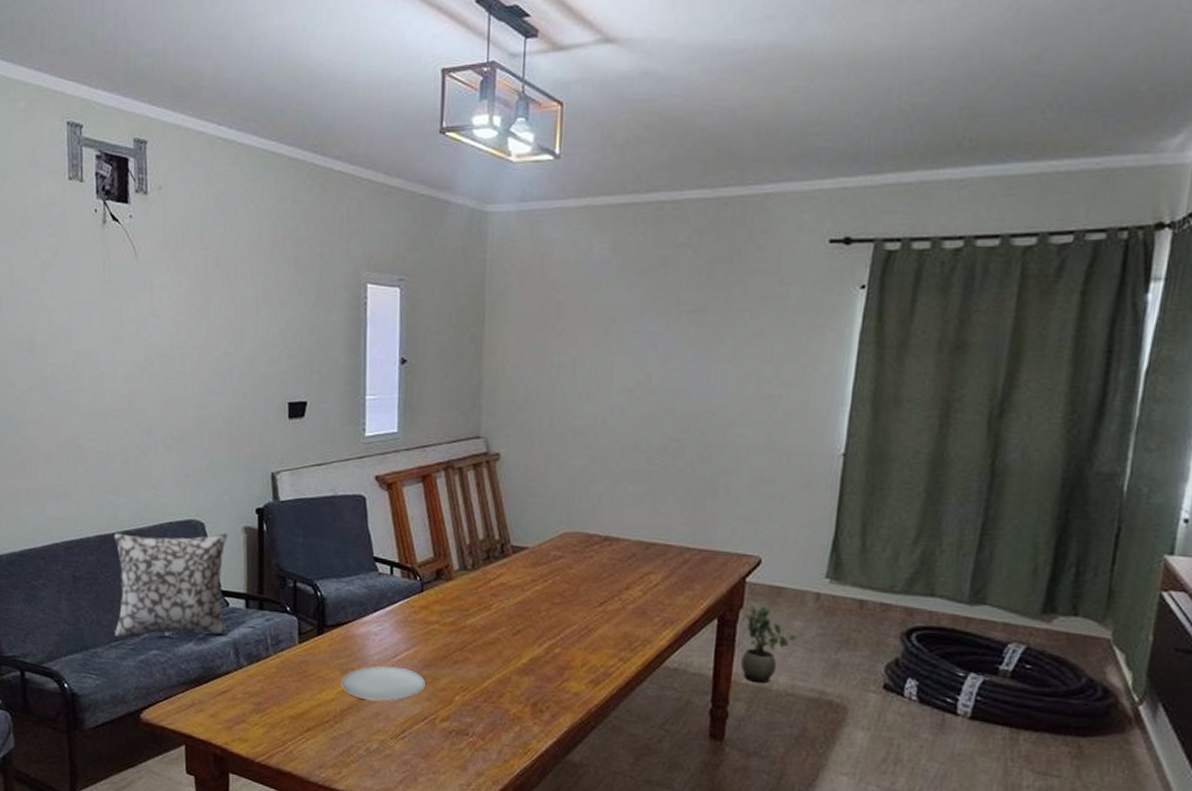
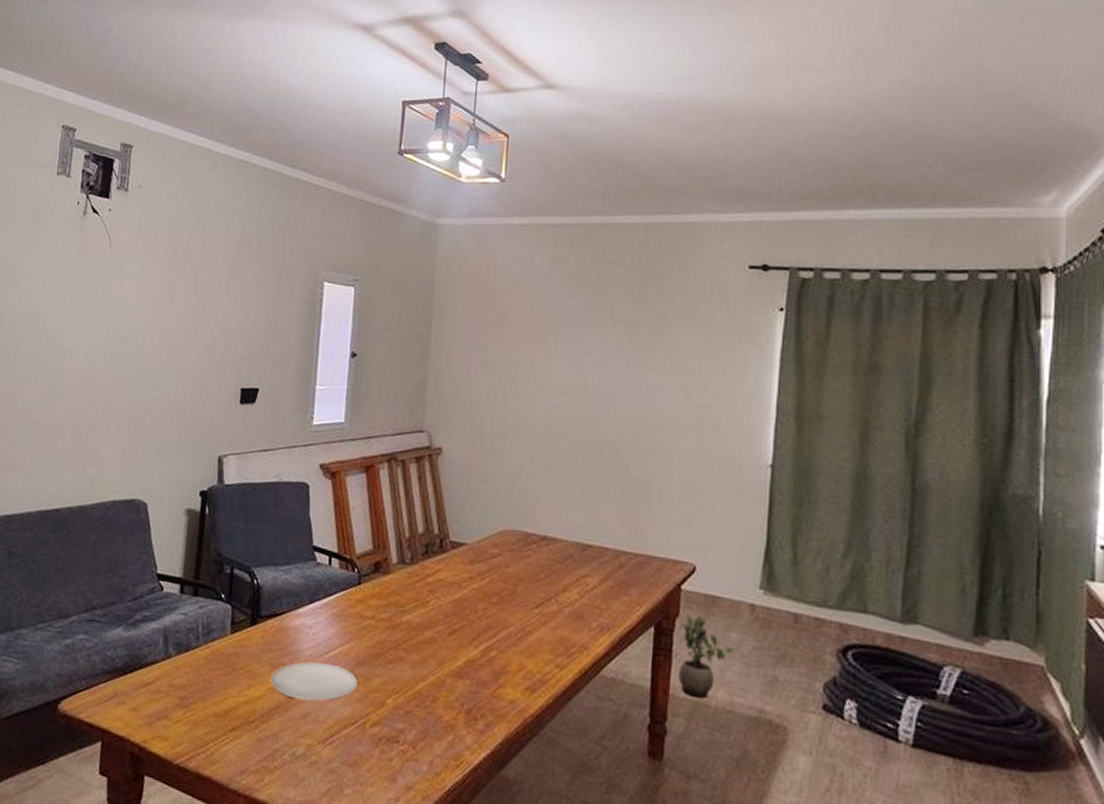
pillow: present [114,532,228,638] -> none [43,509,170,622]

